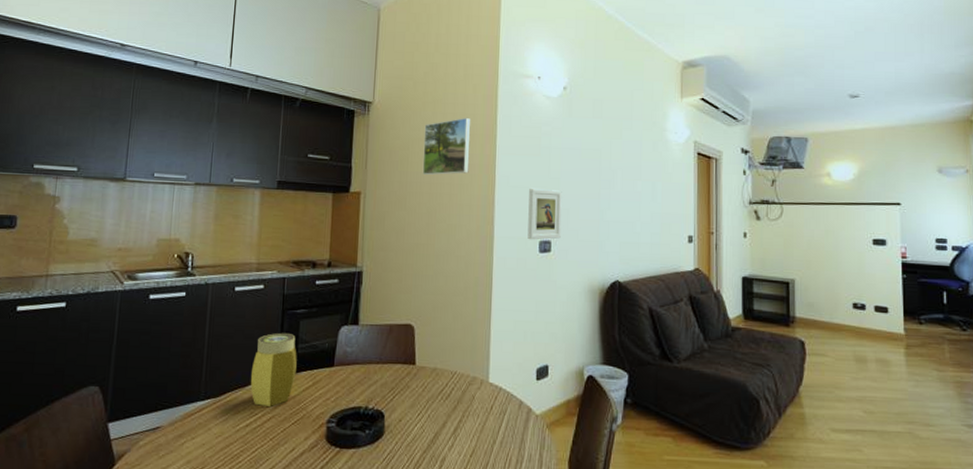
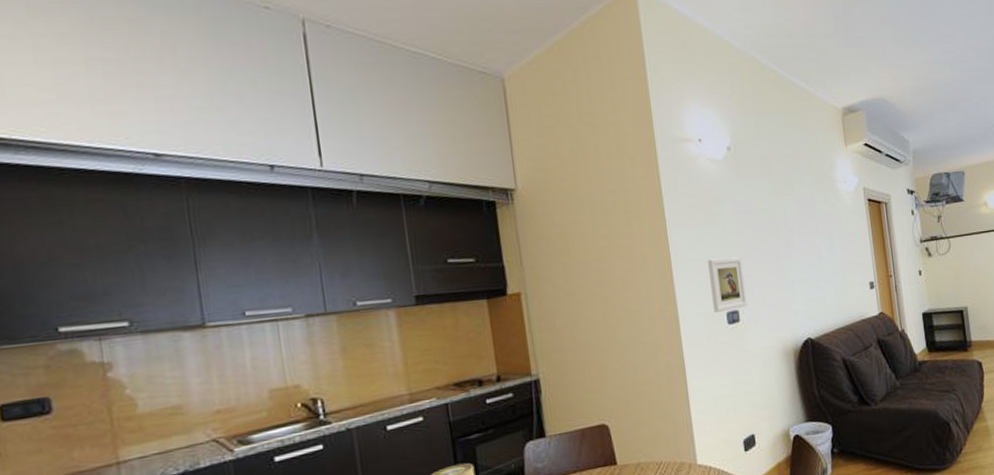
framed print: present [422,117,471,176] -> none [581,192,641,263]

